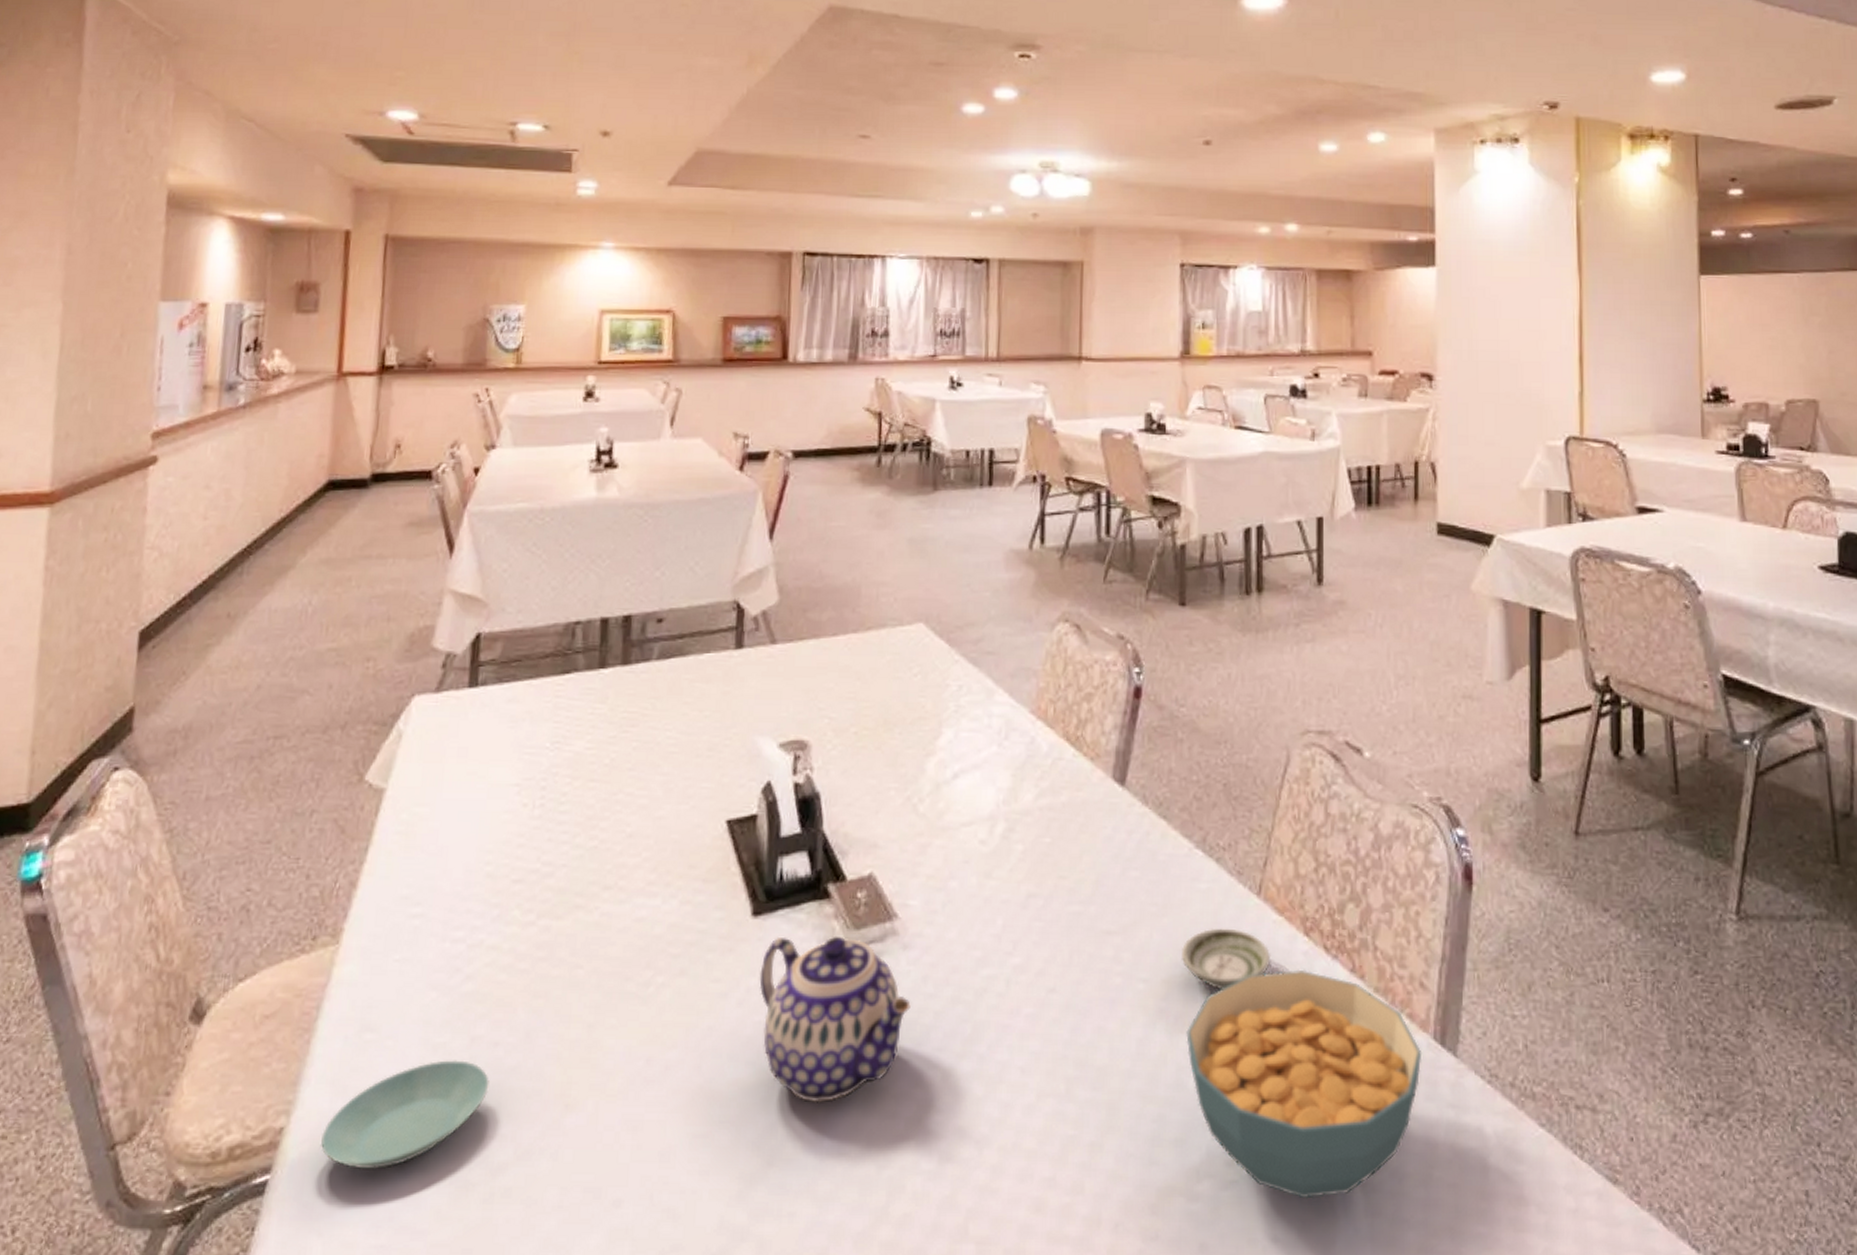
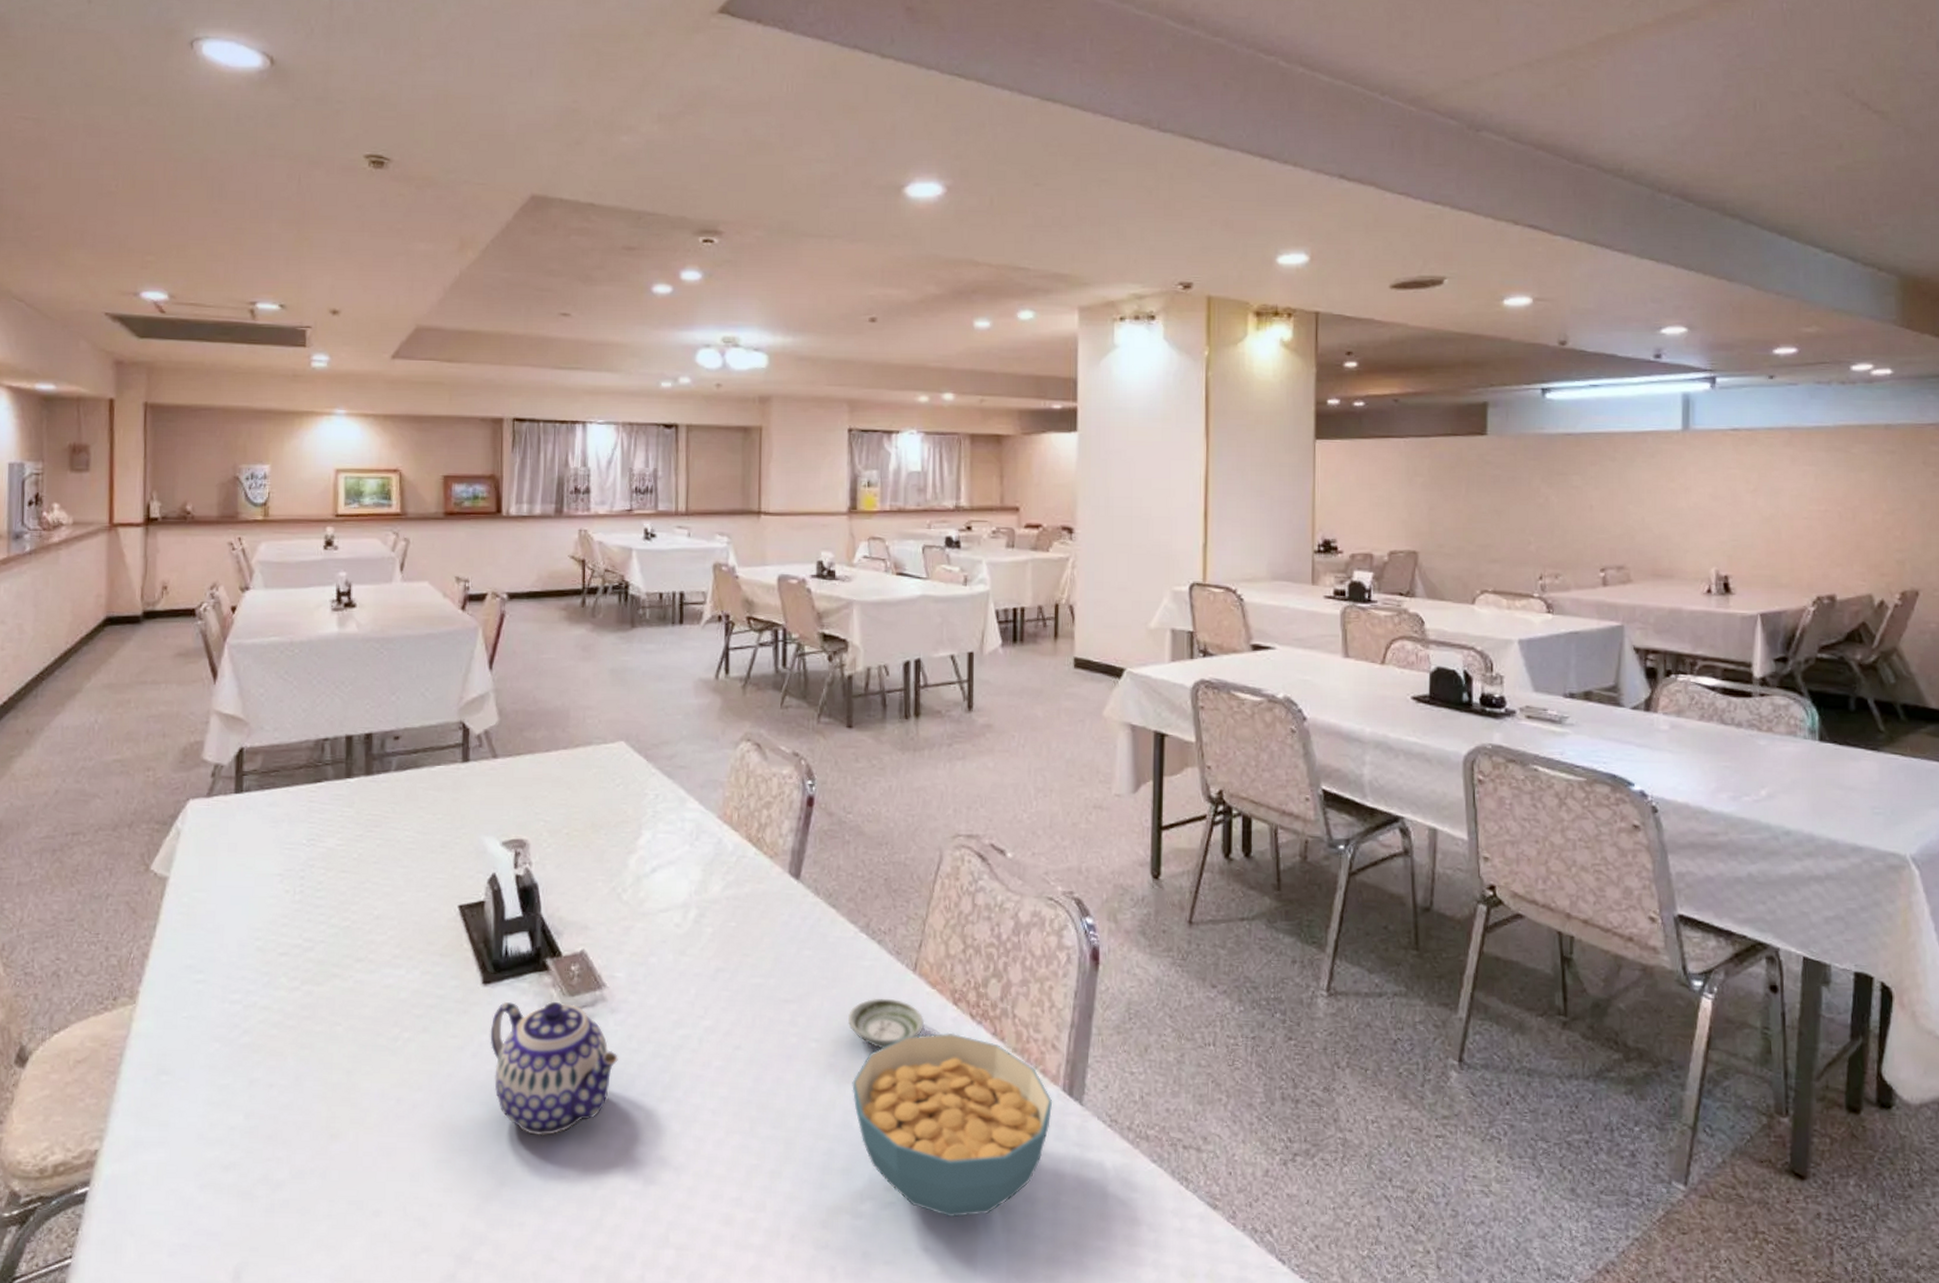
saucer: present [320,1060,489,1170] -> none [128,1098,266,1185]

